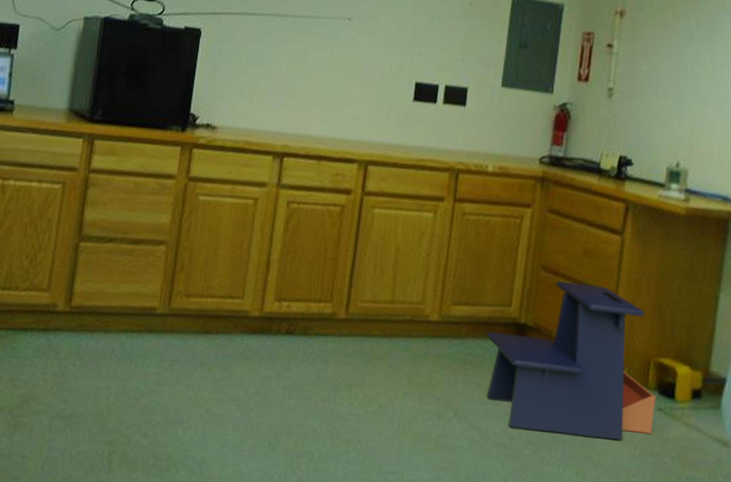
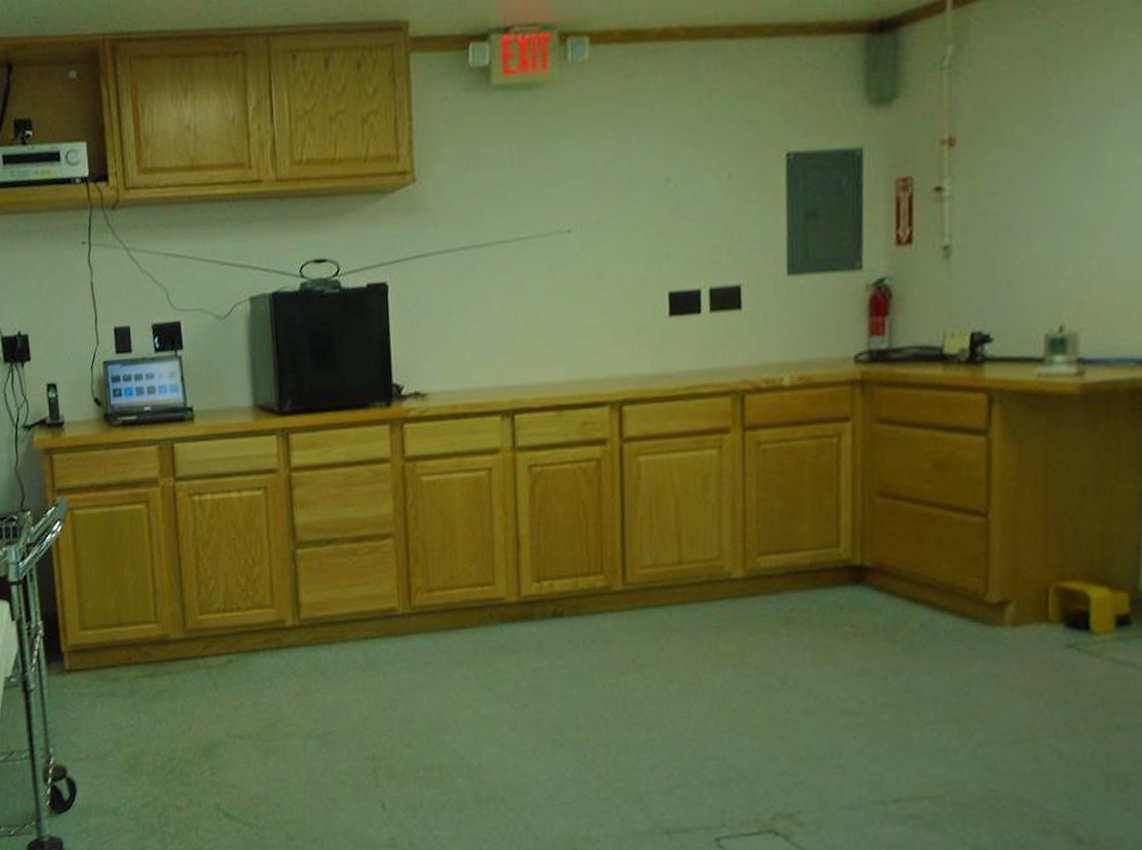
step stool: present [486,281,645,441] -> none [810,504,1033,692]
storage bin: present [621,371,657,434] -> none [1010,605,1063,679]

